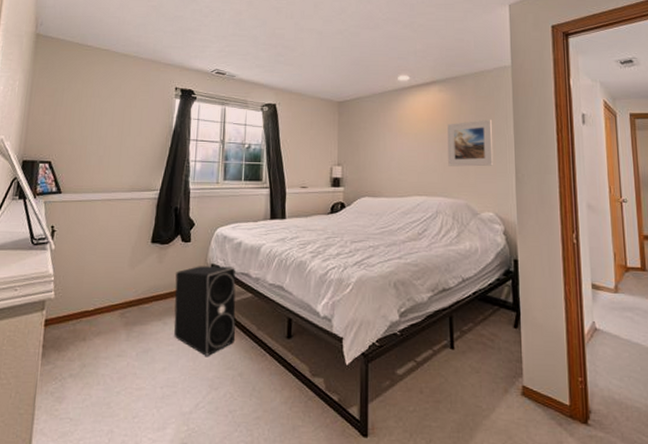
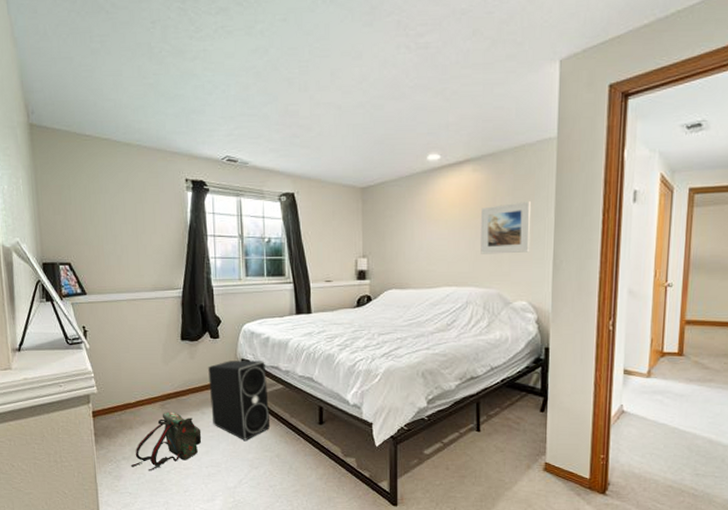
backpack: none [77,321,161,392] -> present [131,412,202,471]

